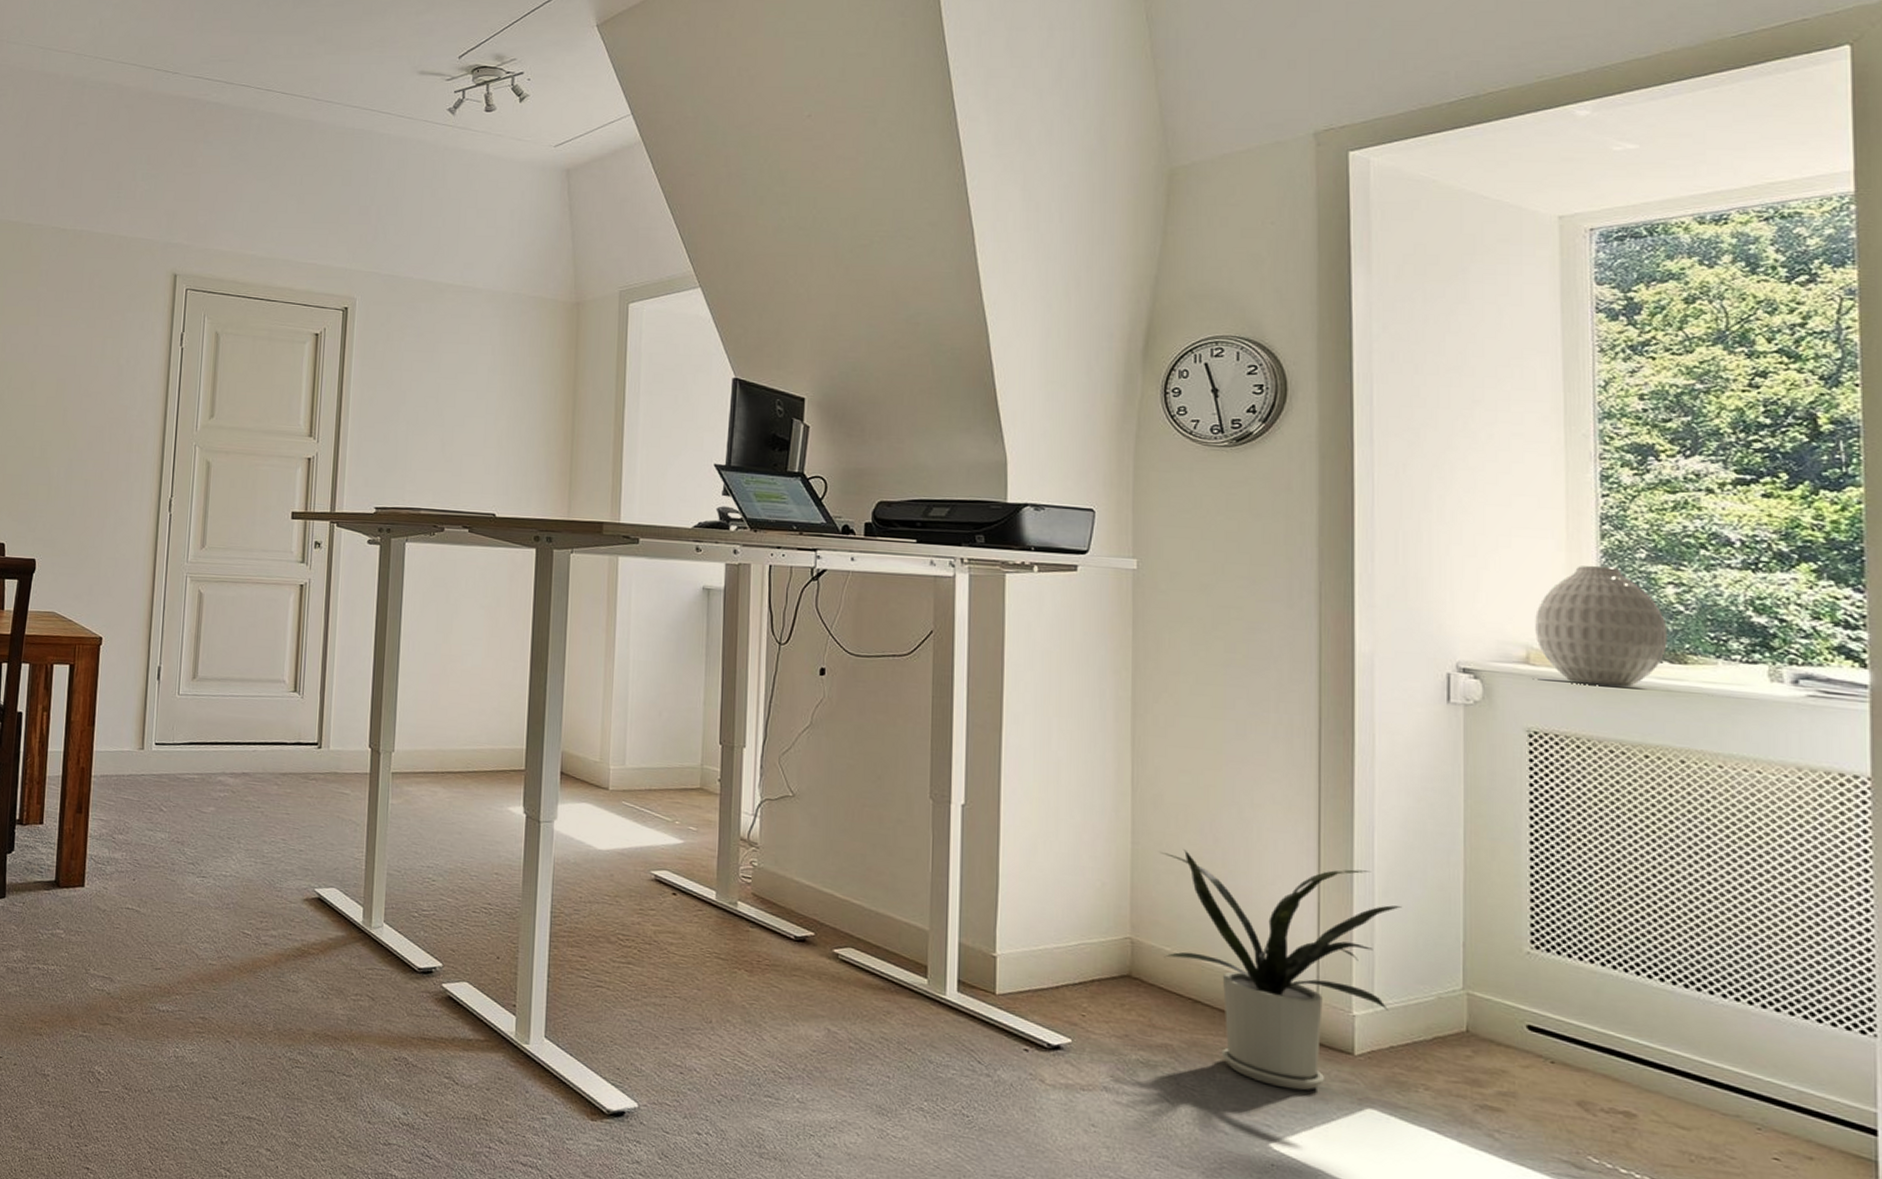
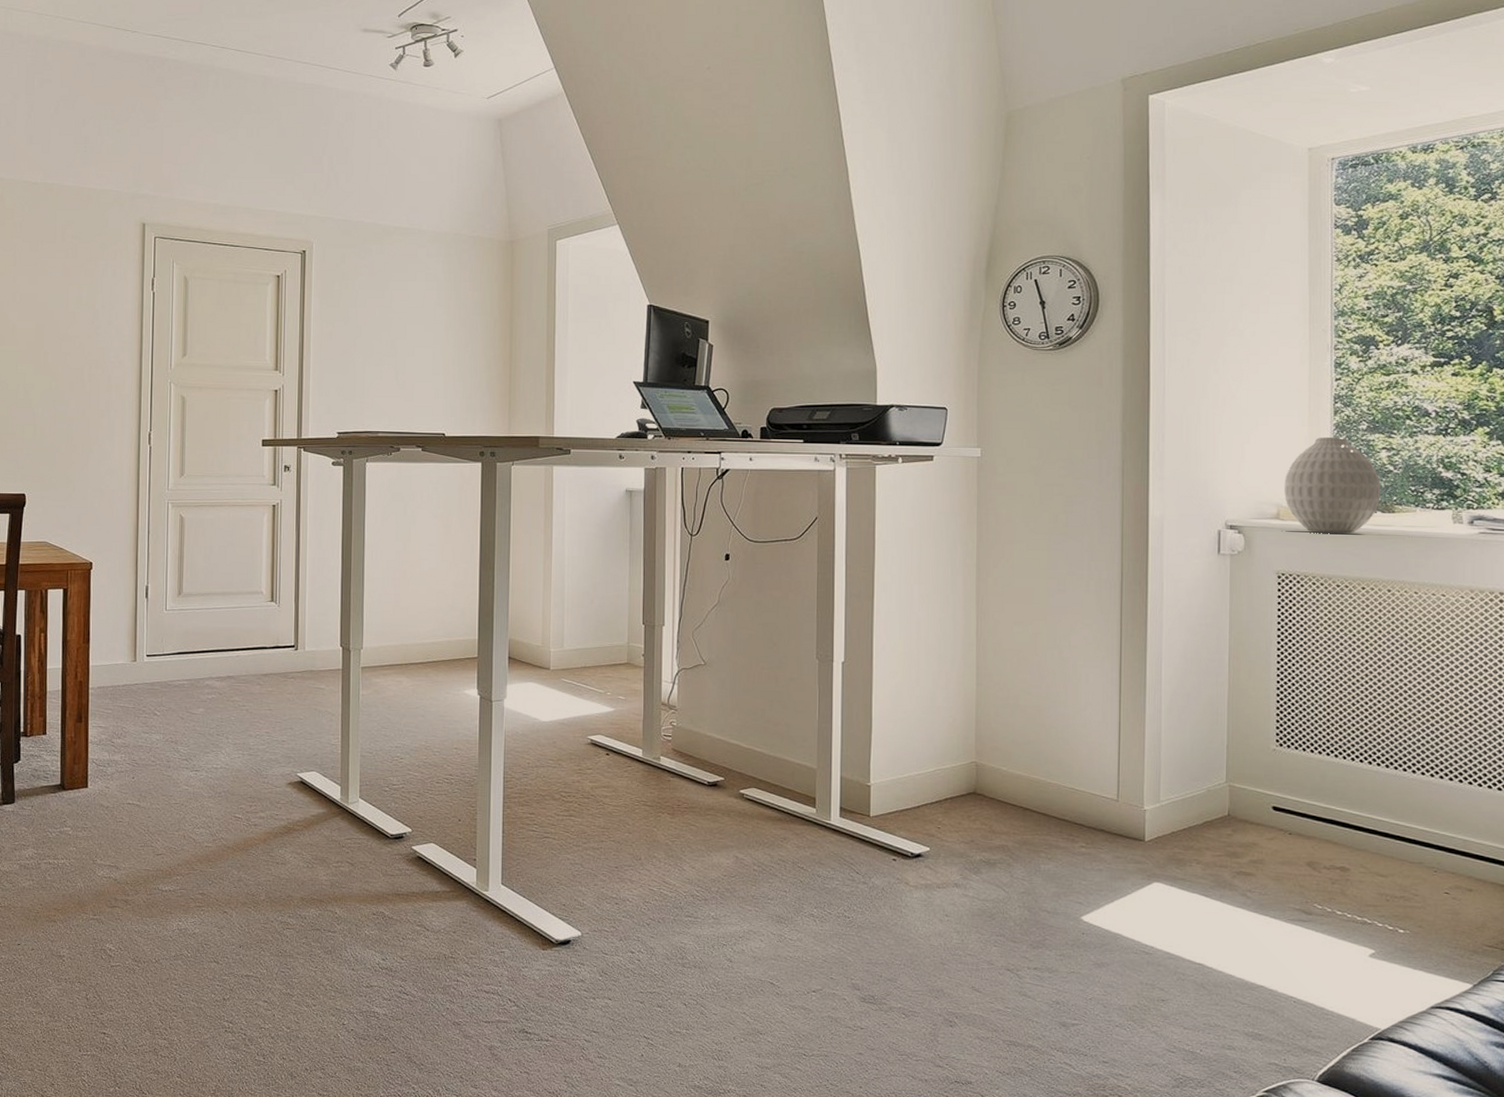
house plant: present [1161,849,1403,1091] -> none [999,686,1182,873]

